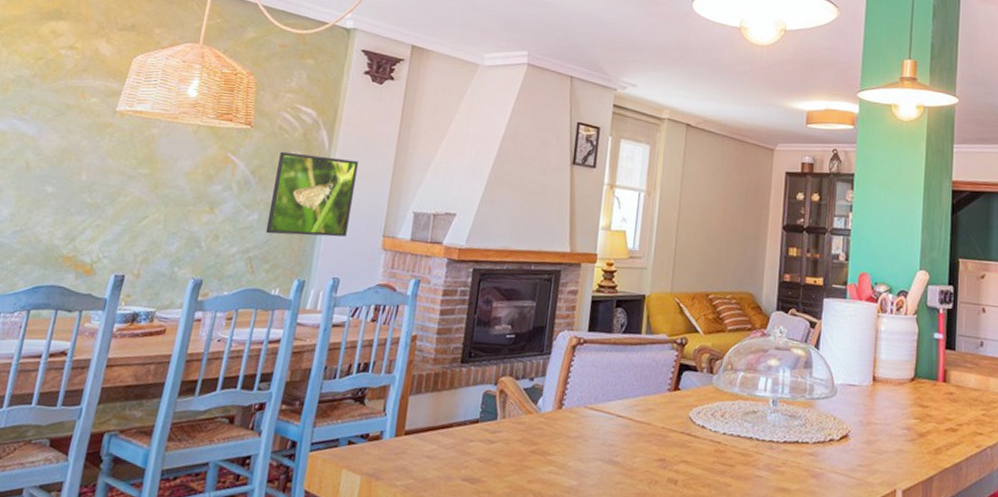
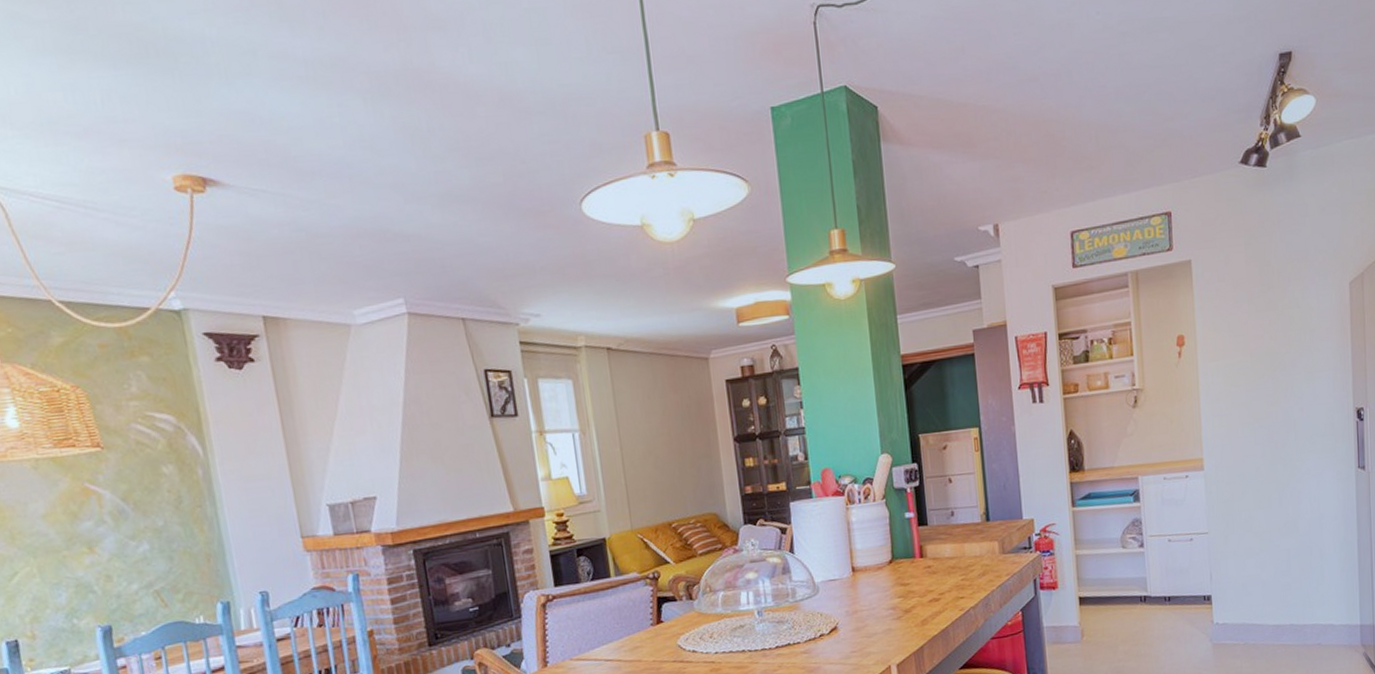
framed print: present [265,151,359,237] -> none [148,462,259,562]

